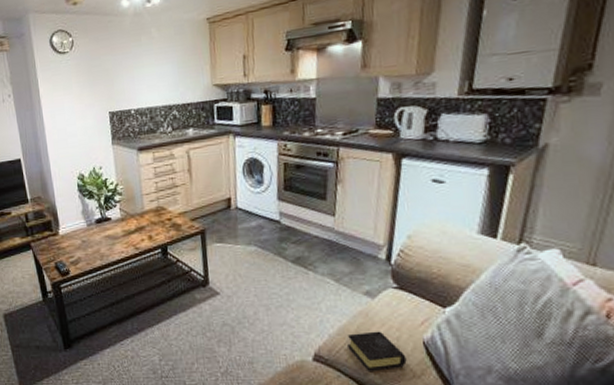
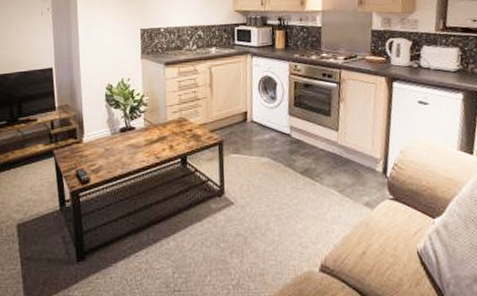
book: present [347,331,407,371] -> none [351,241,404,282]

